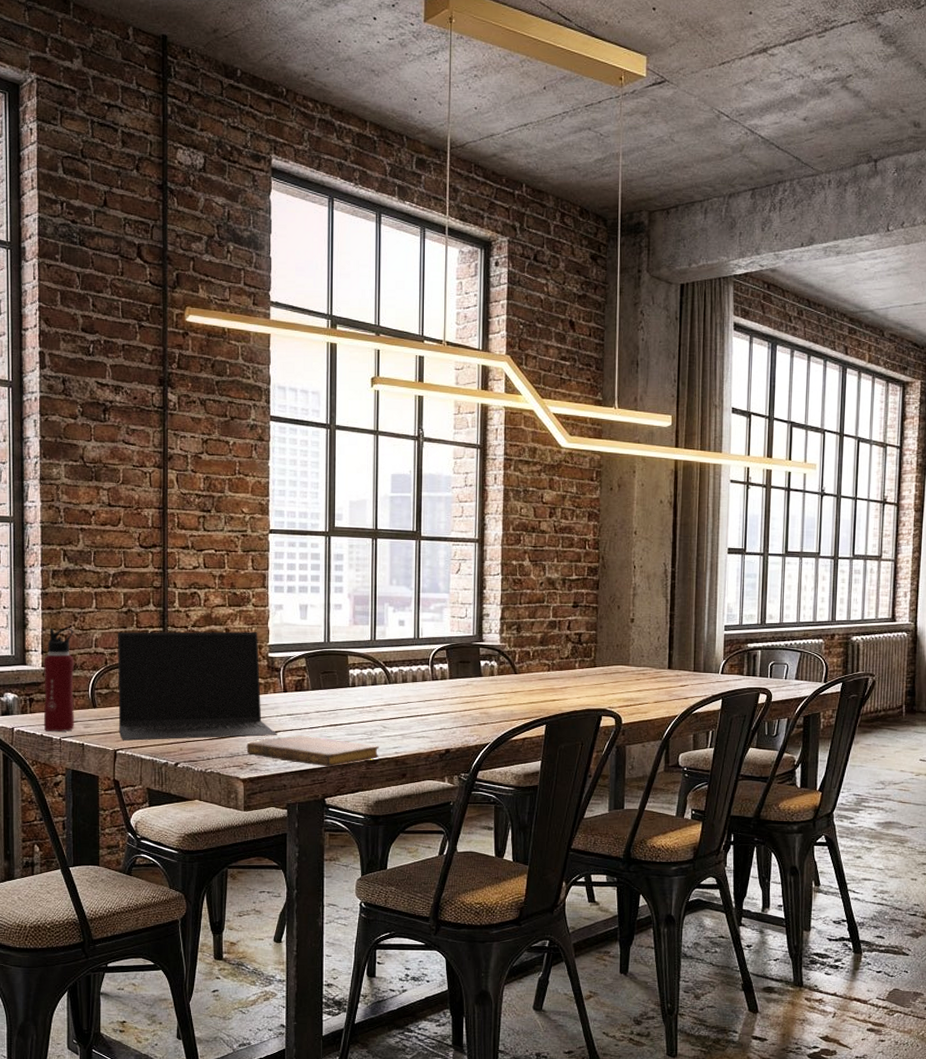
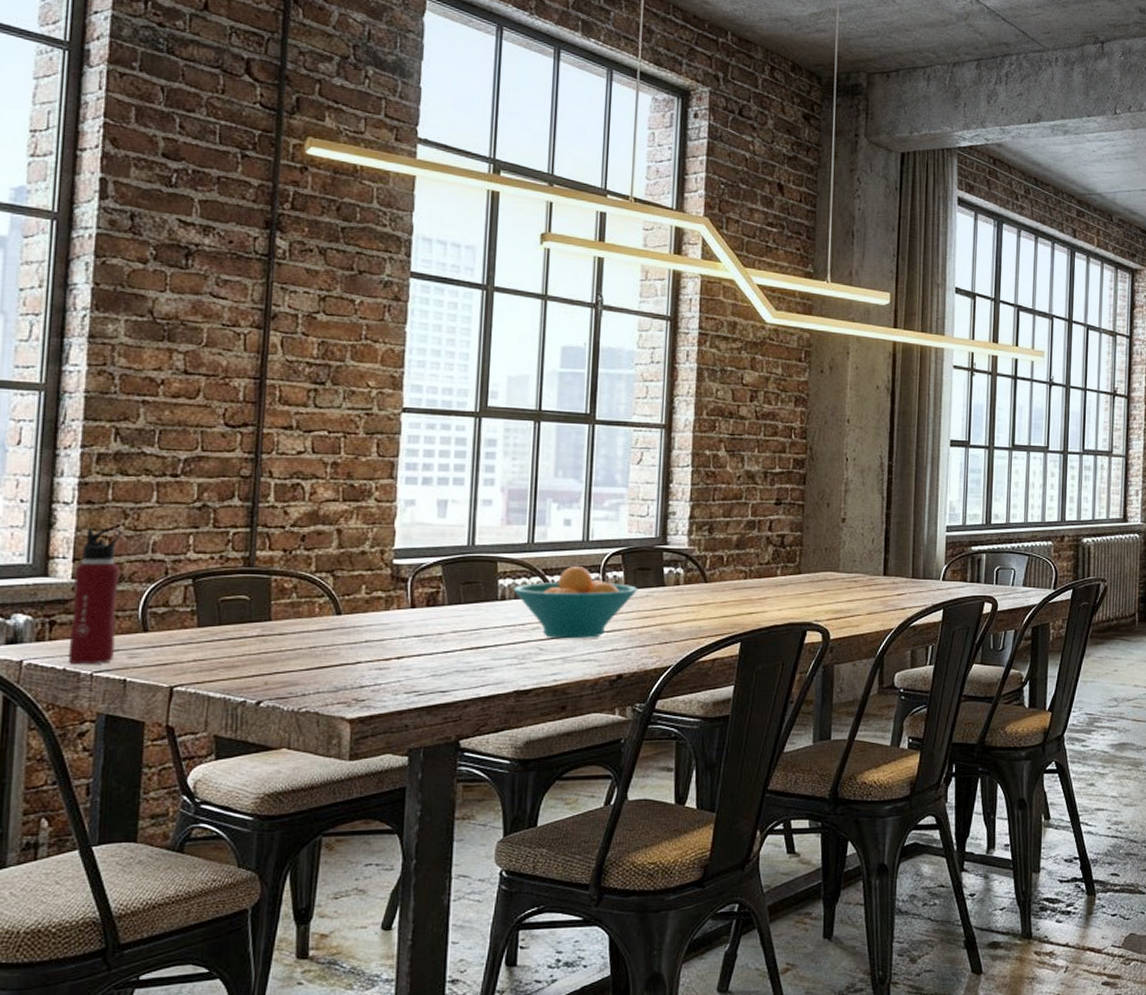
laptop: present [118,631,277,741] -> none [178,532,400,674]
notebook: present [246,735,379,767] -> none [357,662,533,701]
fruit bowl: none [361,659,460,719] -> present [513,565,638,639]

